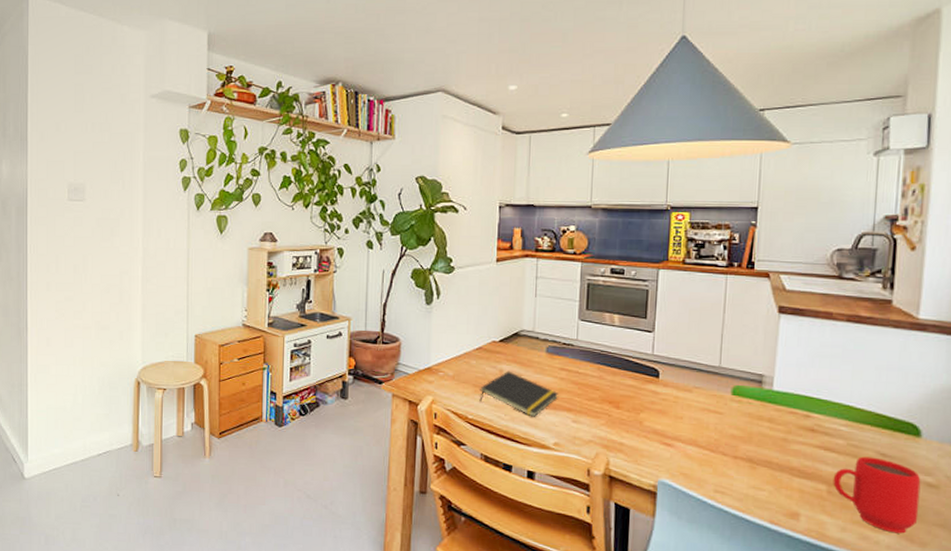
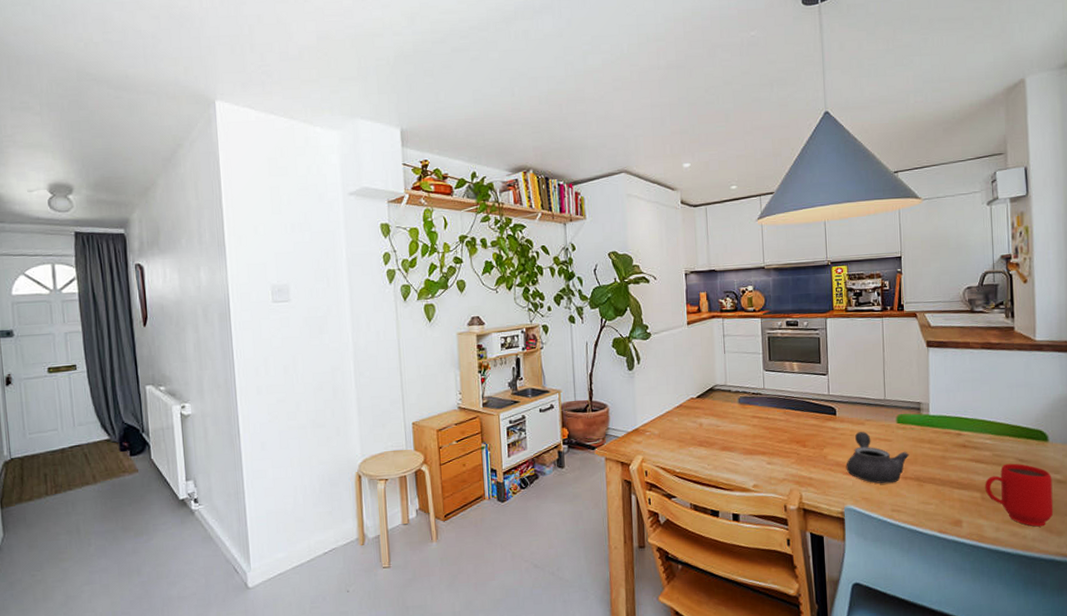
notepad: present [479,371,558,417] -> none [684,424,753,464]
teapot: none [664,399,743,461] -> present [846,431,910,484]

